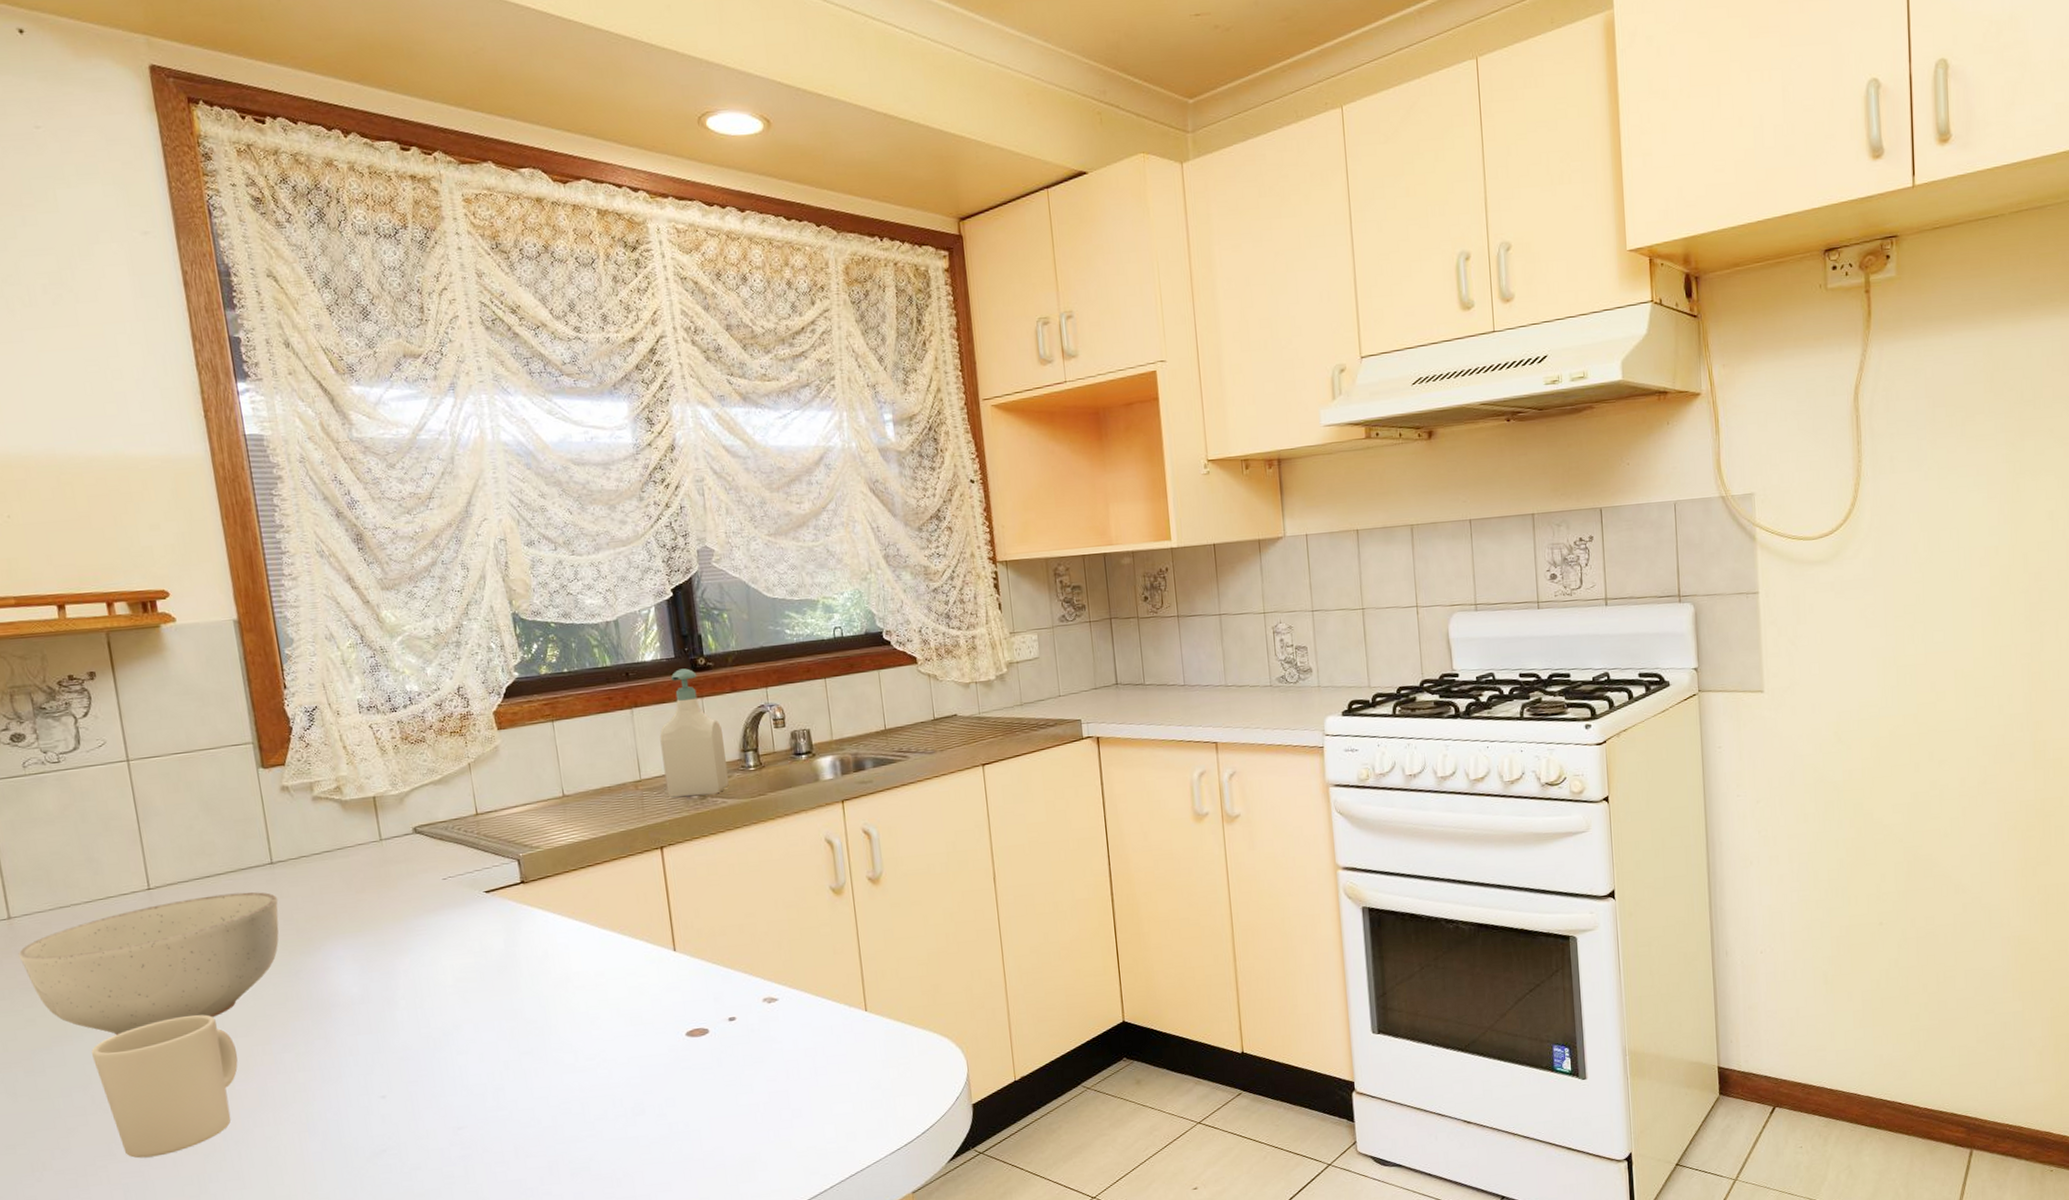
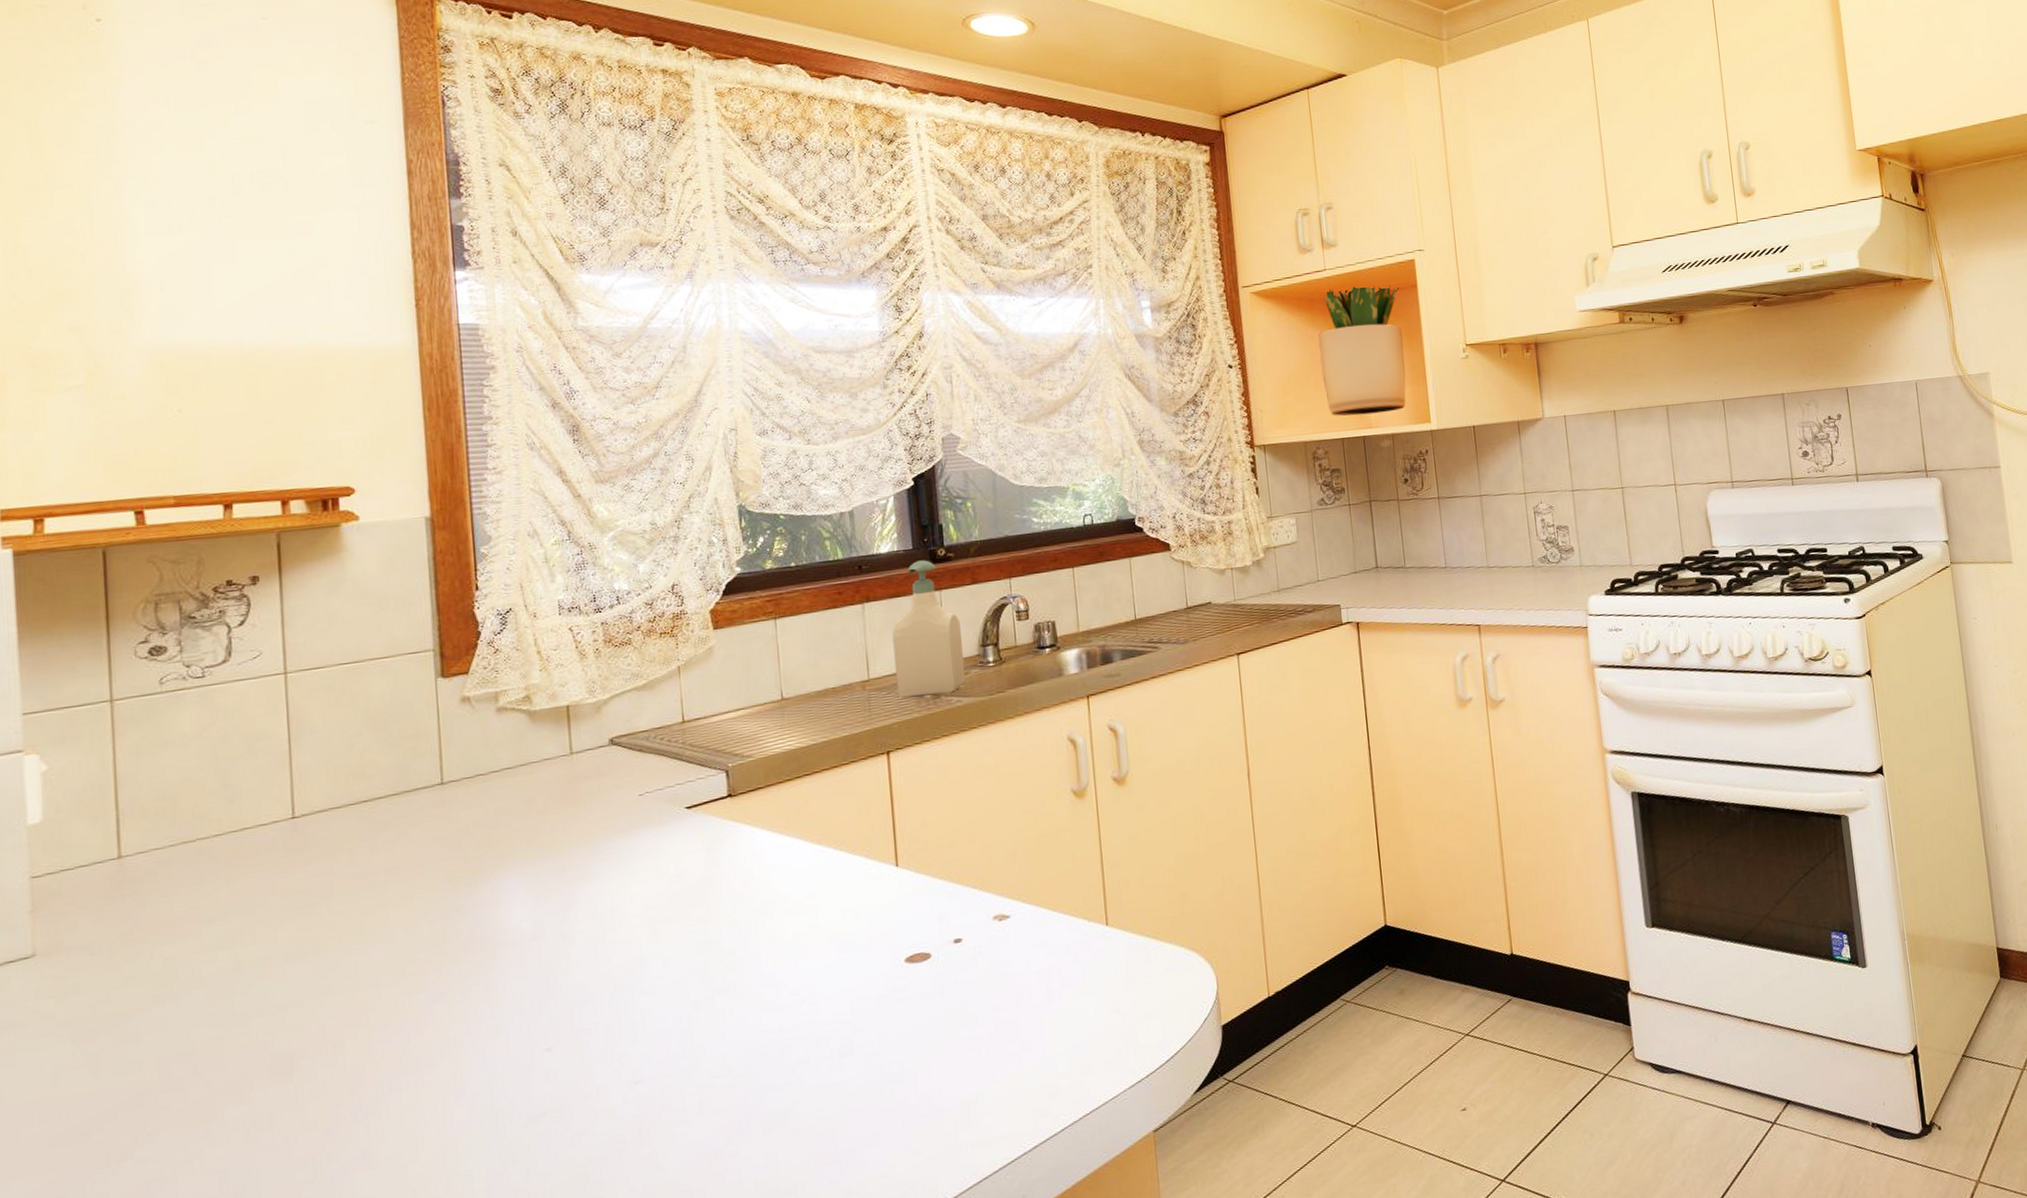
bowl: present [18,892,279,1035] -> none [124,816,446,991]
mug: present [91,1014,238,1158] -> none [200,961,379,1139]
planter: none [1060,398,1147,533] -> present [1319,285,1406,417]

